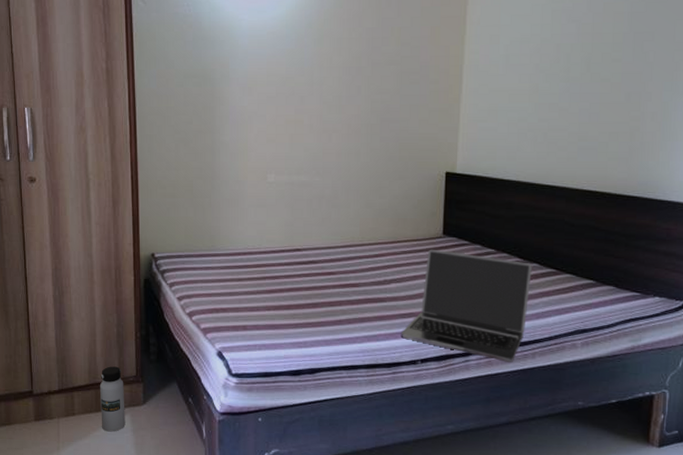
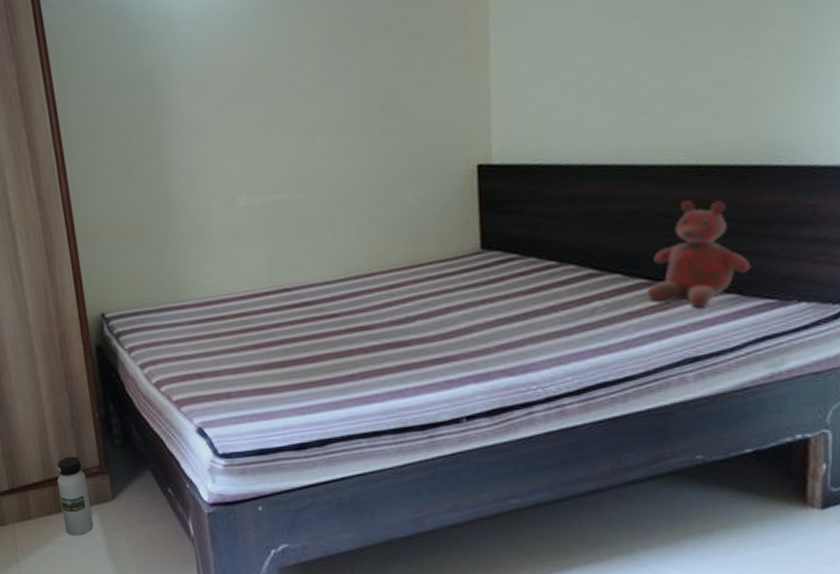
laptop: present [400,249,532,364] -> none [435,269,613,412]
teddy bear: none [554,216,625,294] -> present [646,200,751,308]

